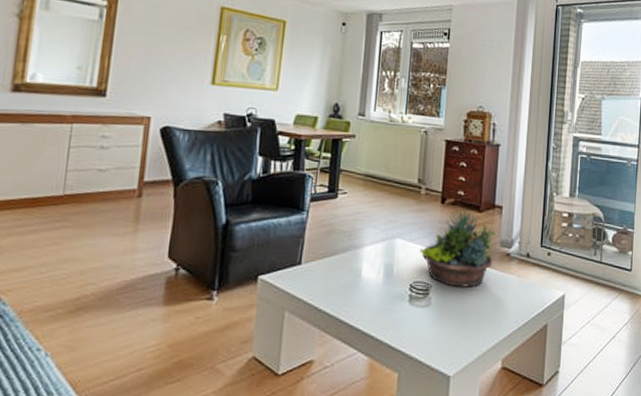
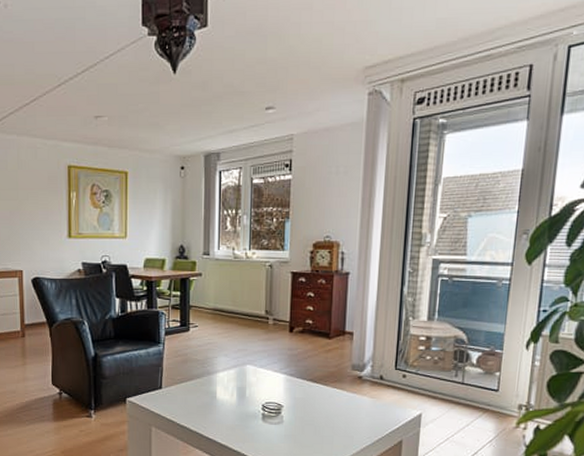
succulent planter: present [420,208,497,287] -> none [270,336,348,407]

